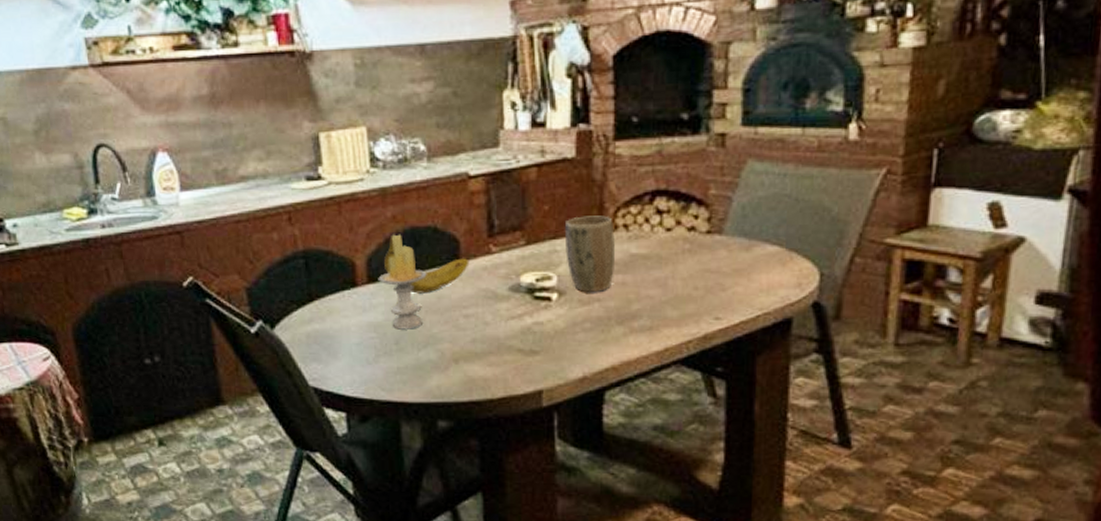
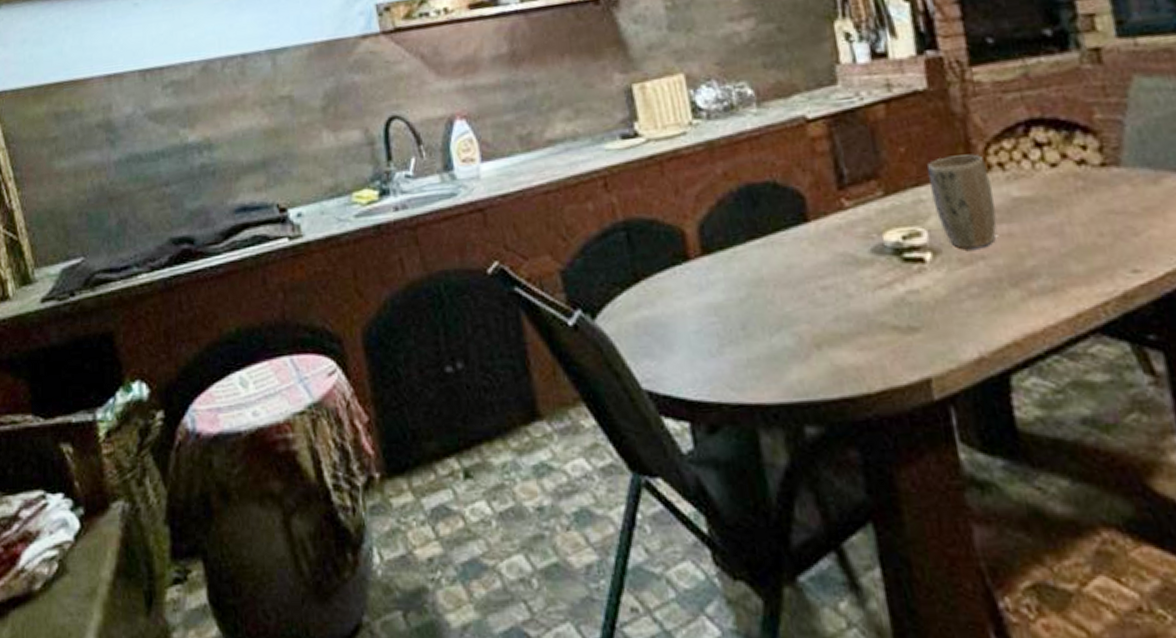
candle: present [378,234,427,330] -> none [713,193,772,311]
banana: present [383,233,470,294] -> none [718,192,820,264]

